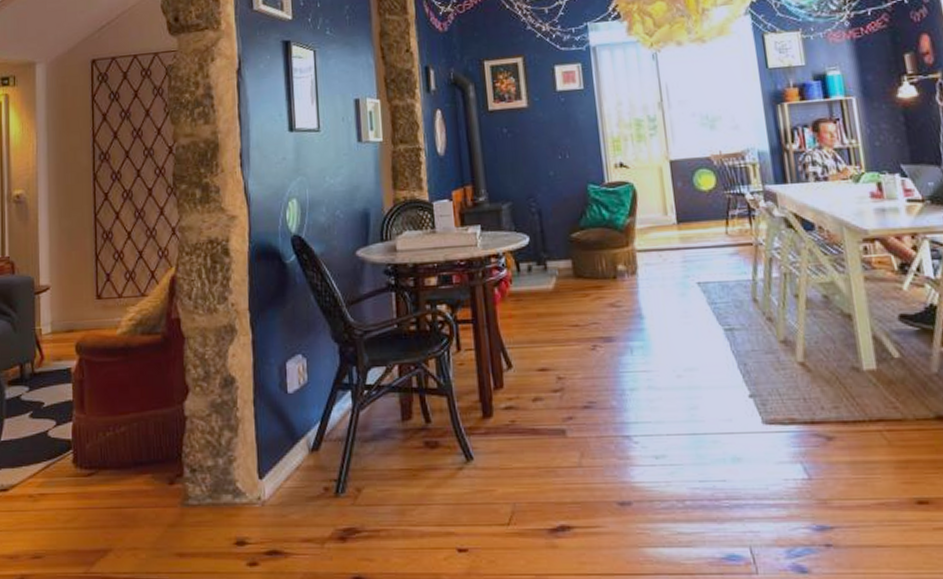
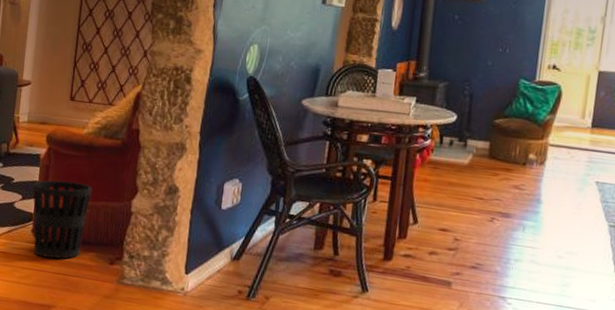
wastebasket: none [66,393,137,491] -> present [32,180,93,259]

